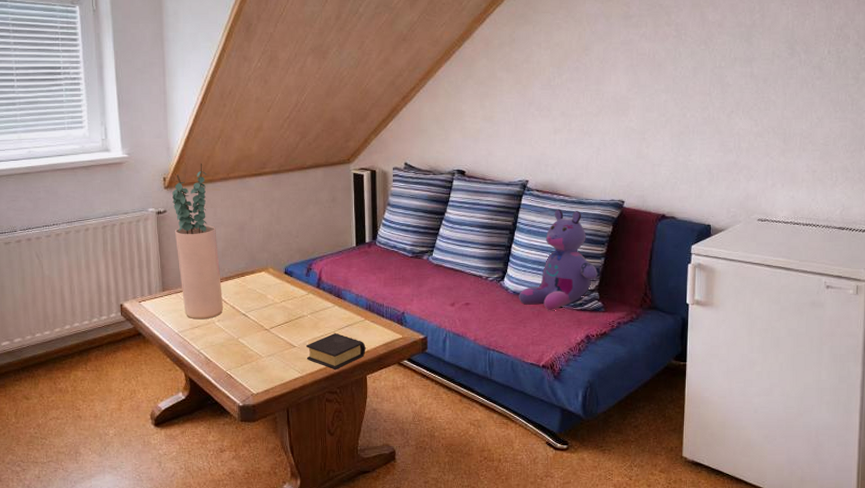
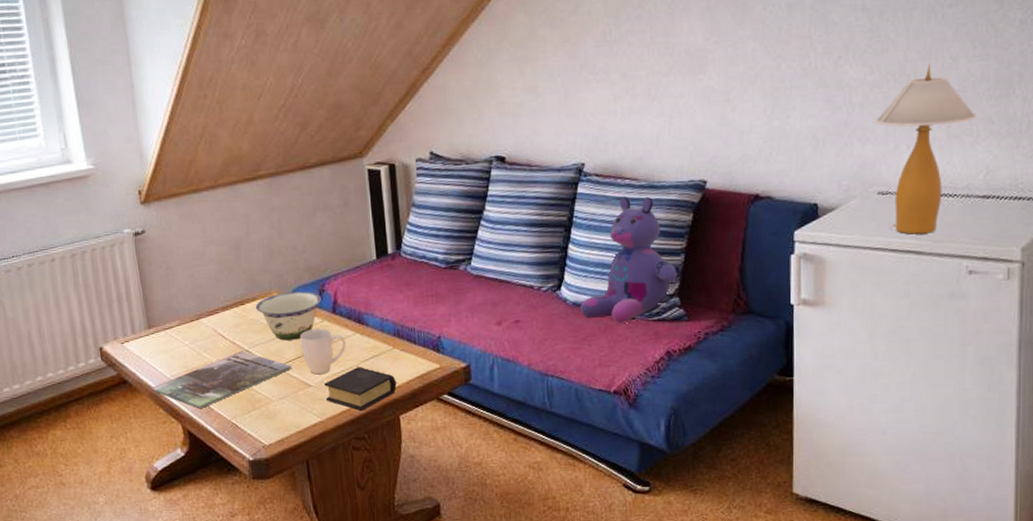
magazine: none [162,314,280,361] -> present [152,351,292,409]
vase: present [172,163,224,320] -> none [150,169,223,360]
bowl: none [253,268,309,308] -> present [255,291,322,341]
mug: none [289,299,326,338] -> present [300,328,346,375]
table lamp: none [757,122,836,254] -> present [874,64,977,235]

